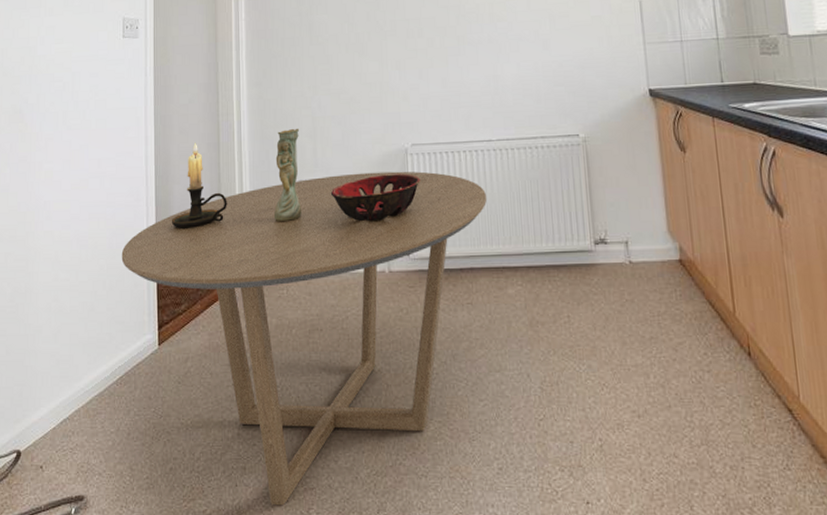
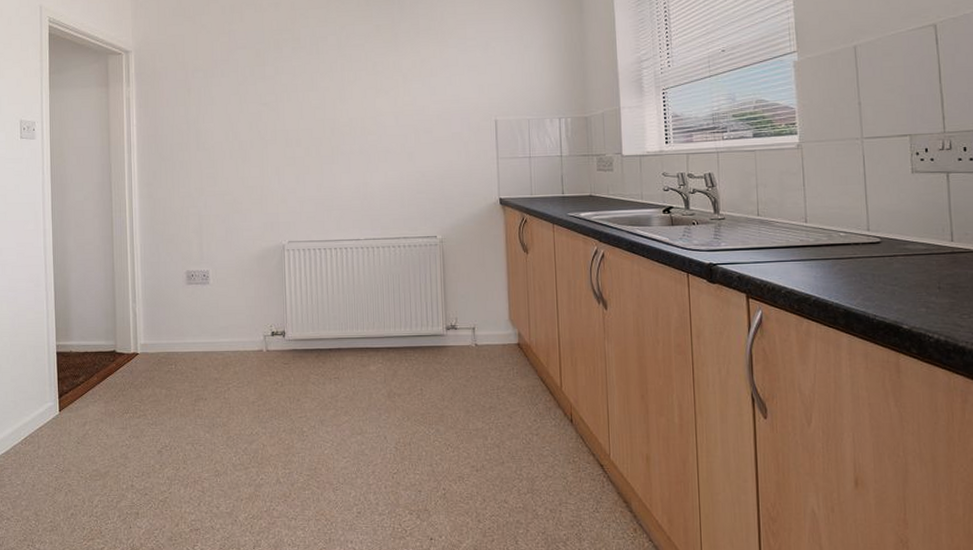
dining table: present [121,171,486,506] -> none [23,264,354,544]
candle holder: present [171,142,227,230] -> none [69,235,121,312]
vase: present [274,129,301,221] -> none [164,226,188,306]
decorative bowl: present [330,173,420,222] -> none [215,267,296,308]

